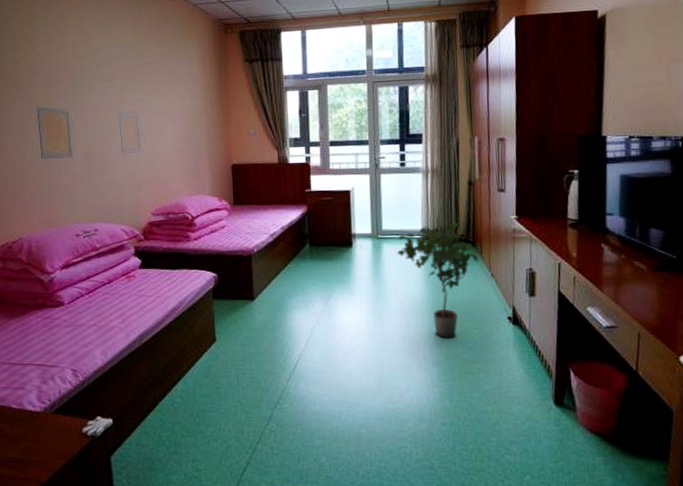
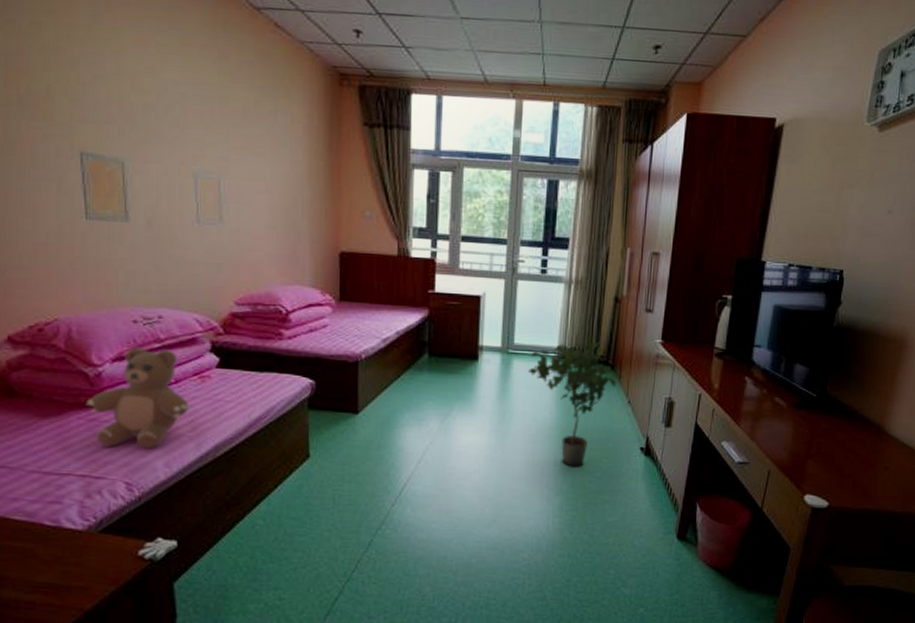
teddy bear: none [42,256,121,340] -> present [85,347,191,450]

